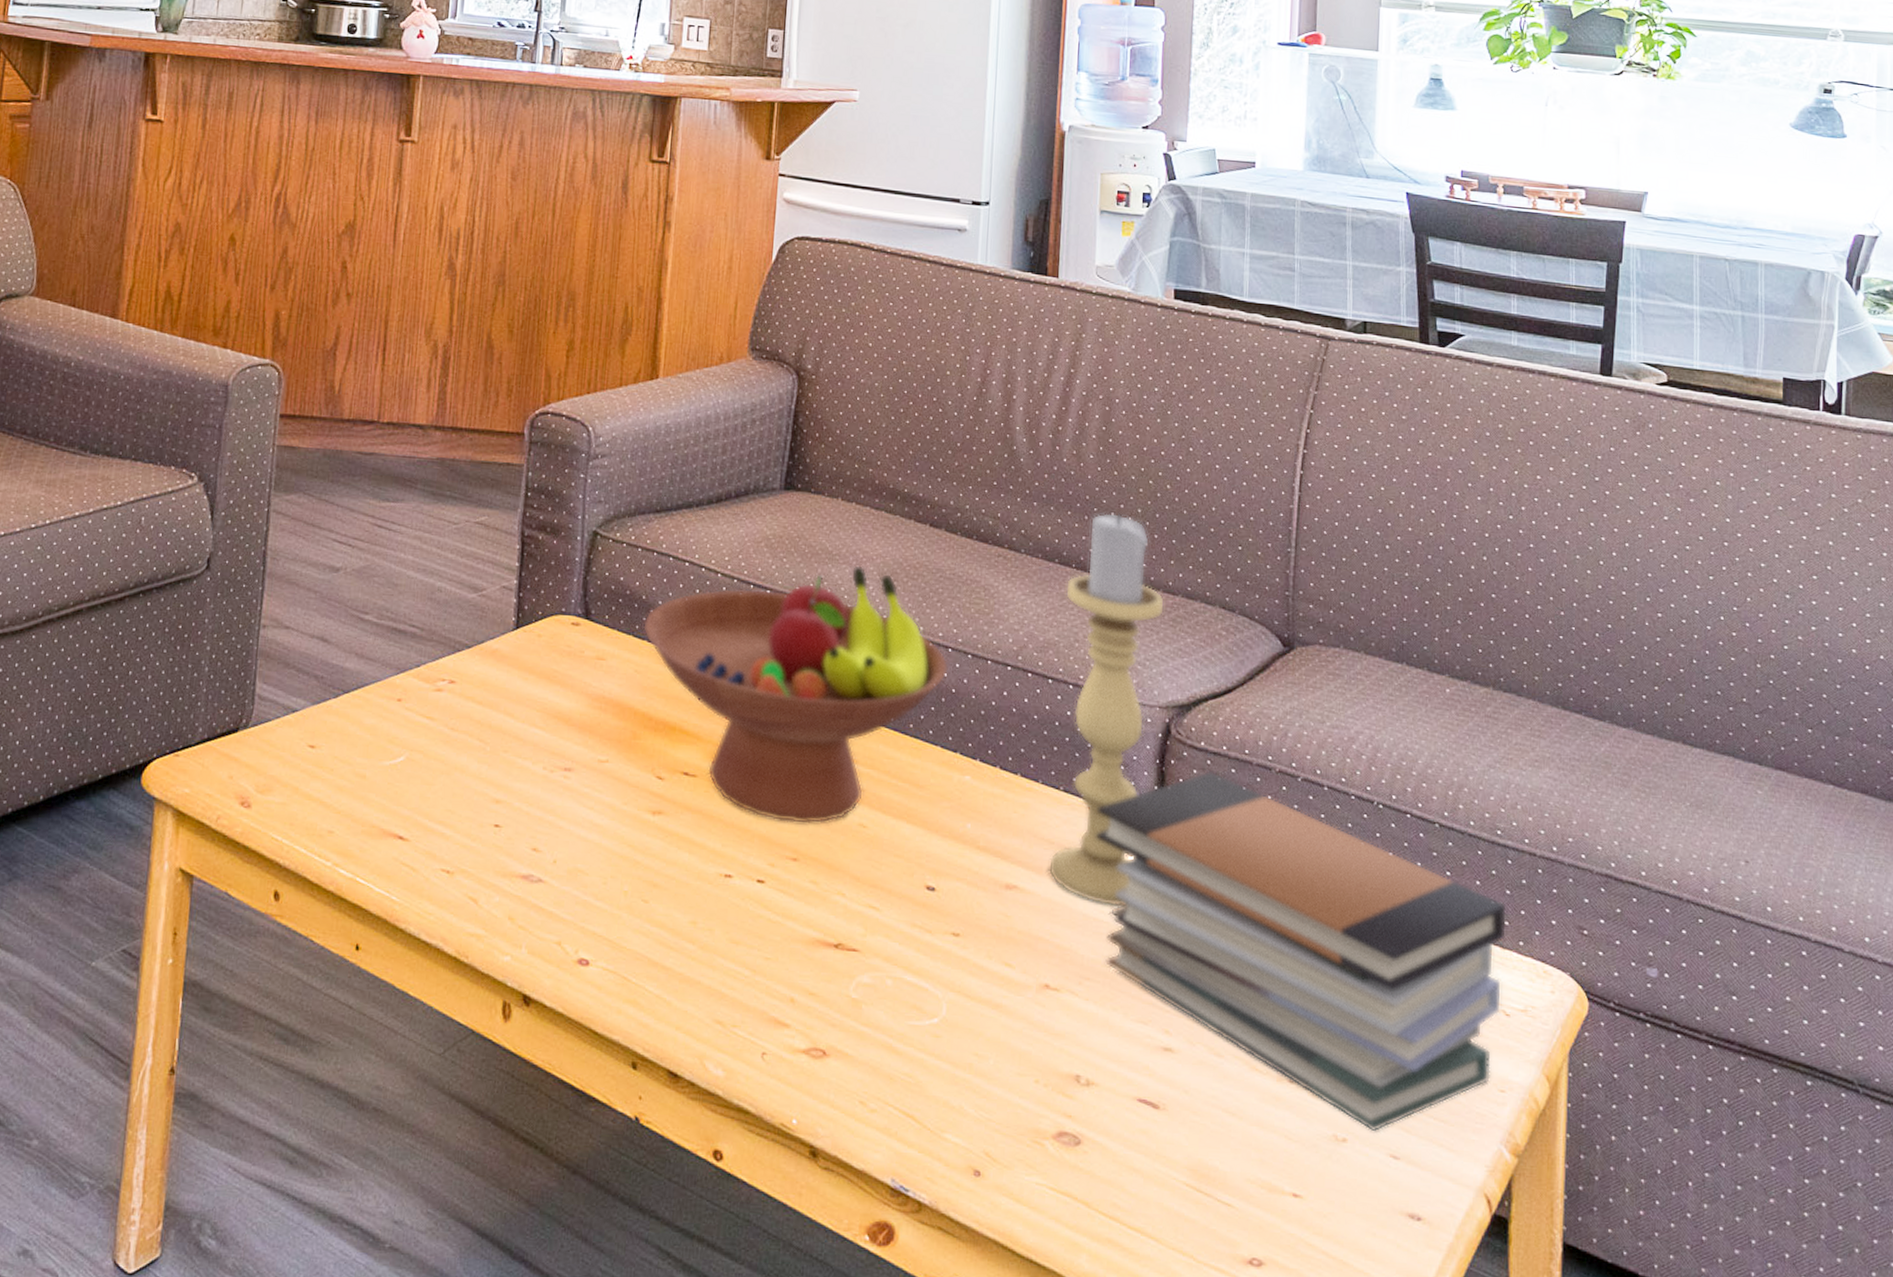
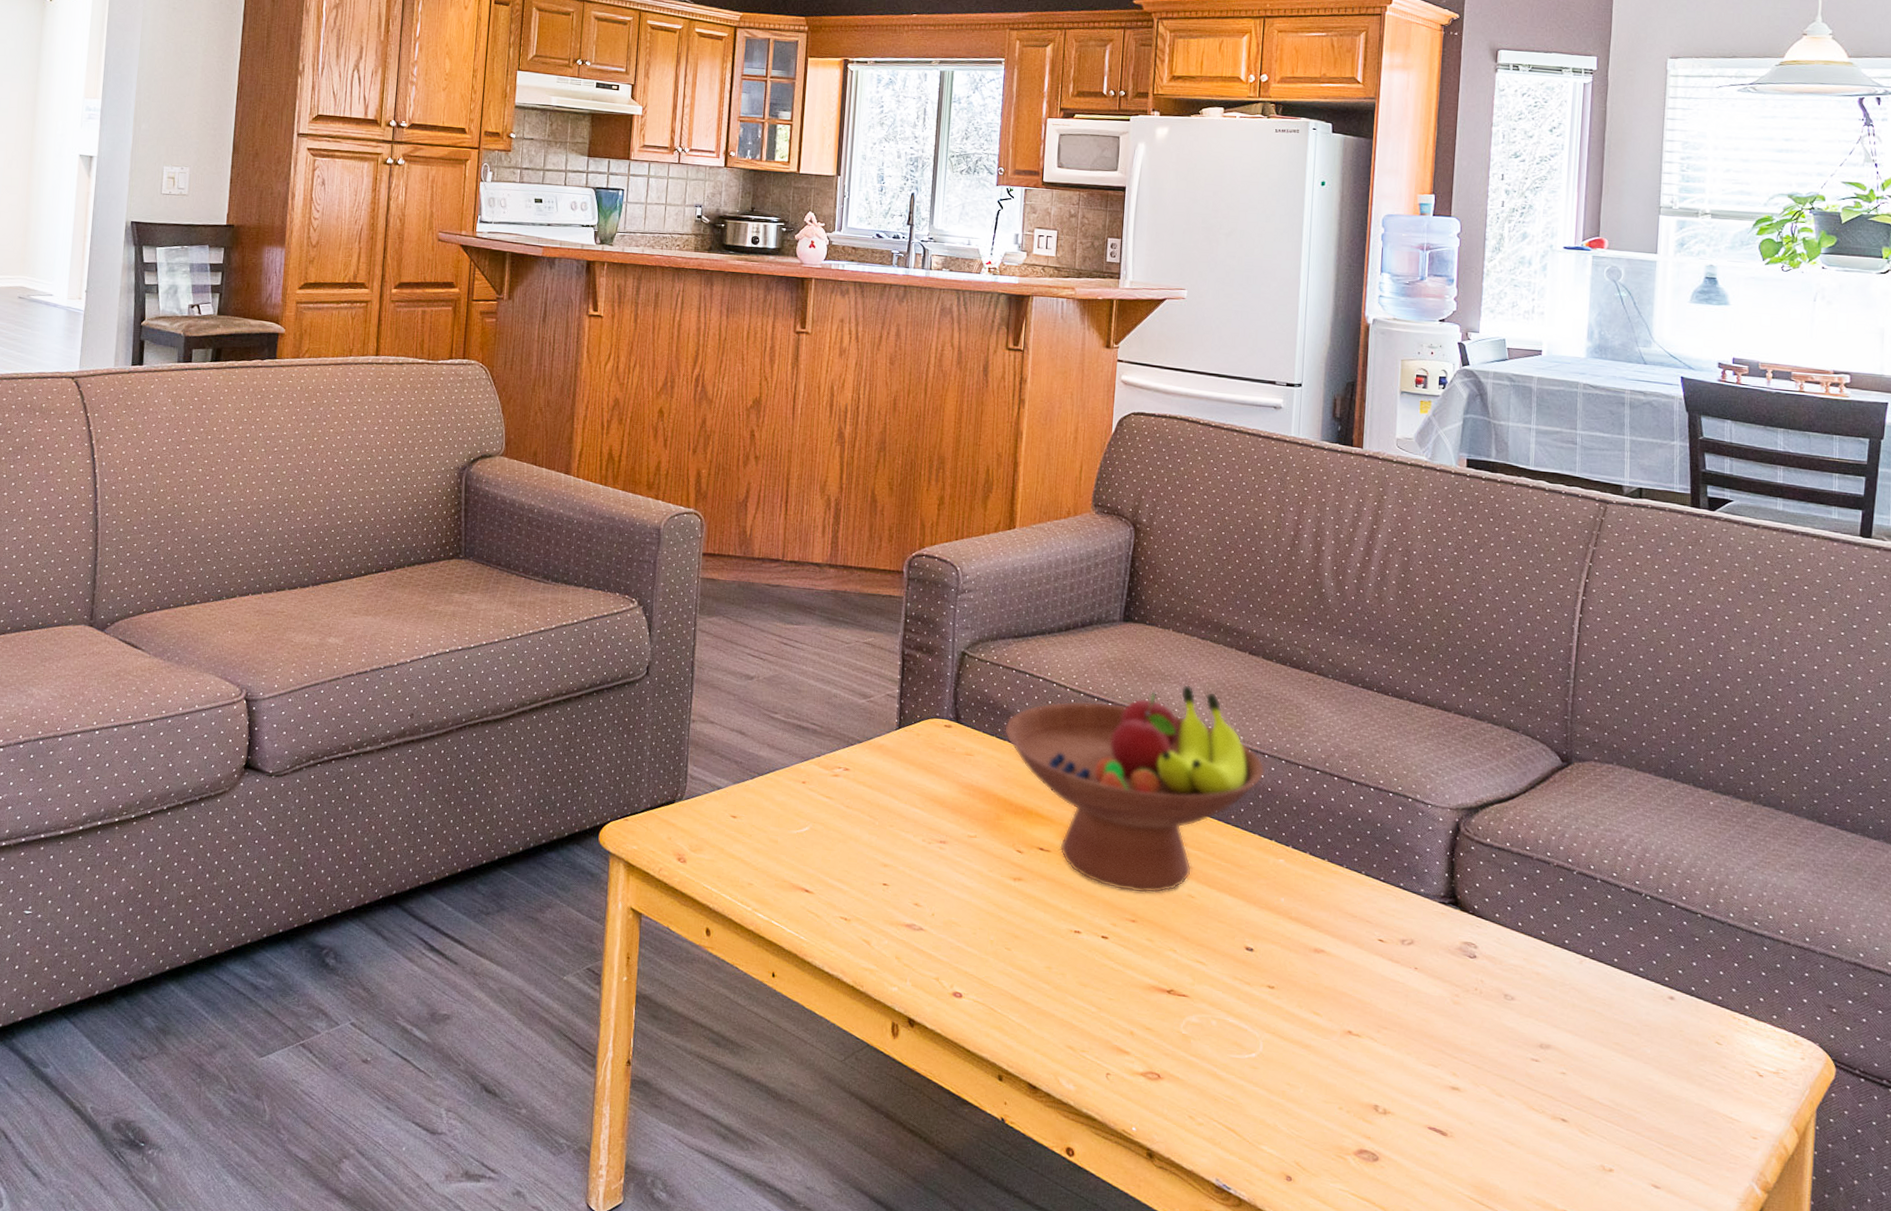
candle holder: present [1048,513,1165,907] -> none [1351,646,1456,971]
book stack: present [1096,770,1508,1132] -> none [1393,862,1763,1165]

